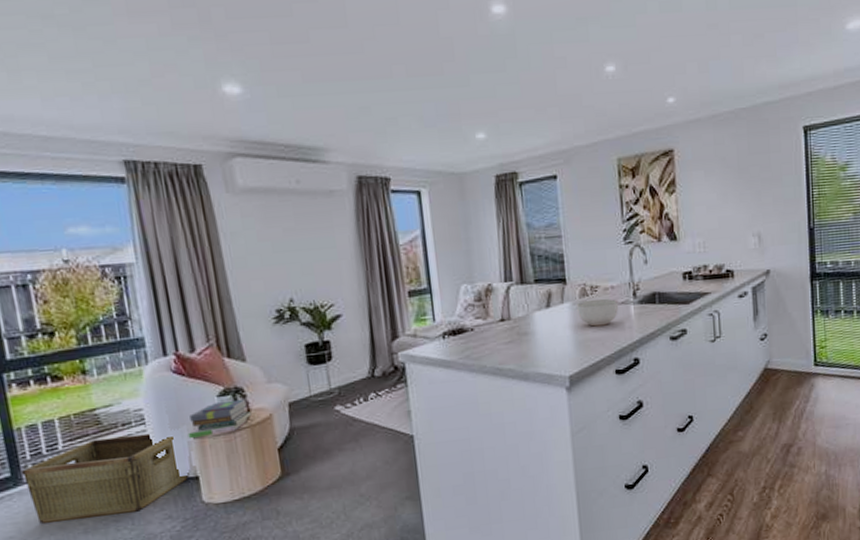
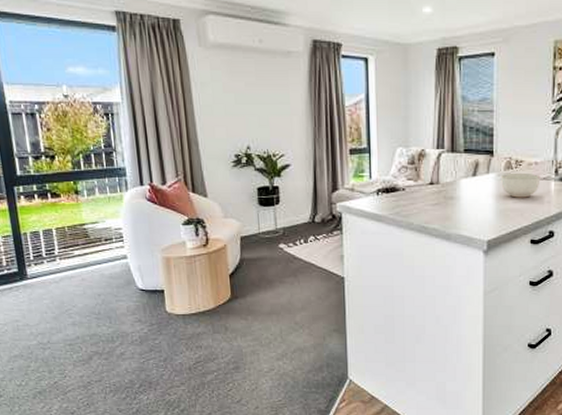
hamper: present [21,433,190,524] -> none [26,249,157,313]
books: present [187,399,252,439] -> none [157,229,210,258]

